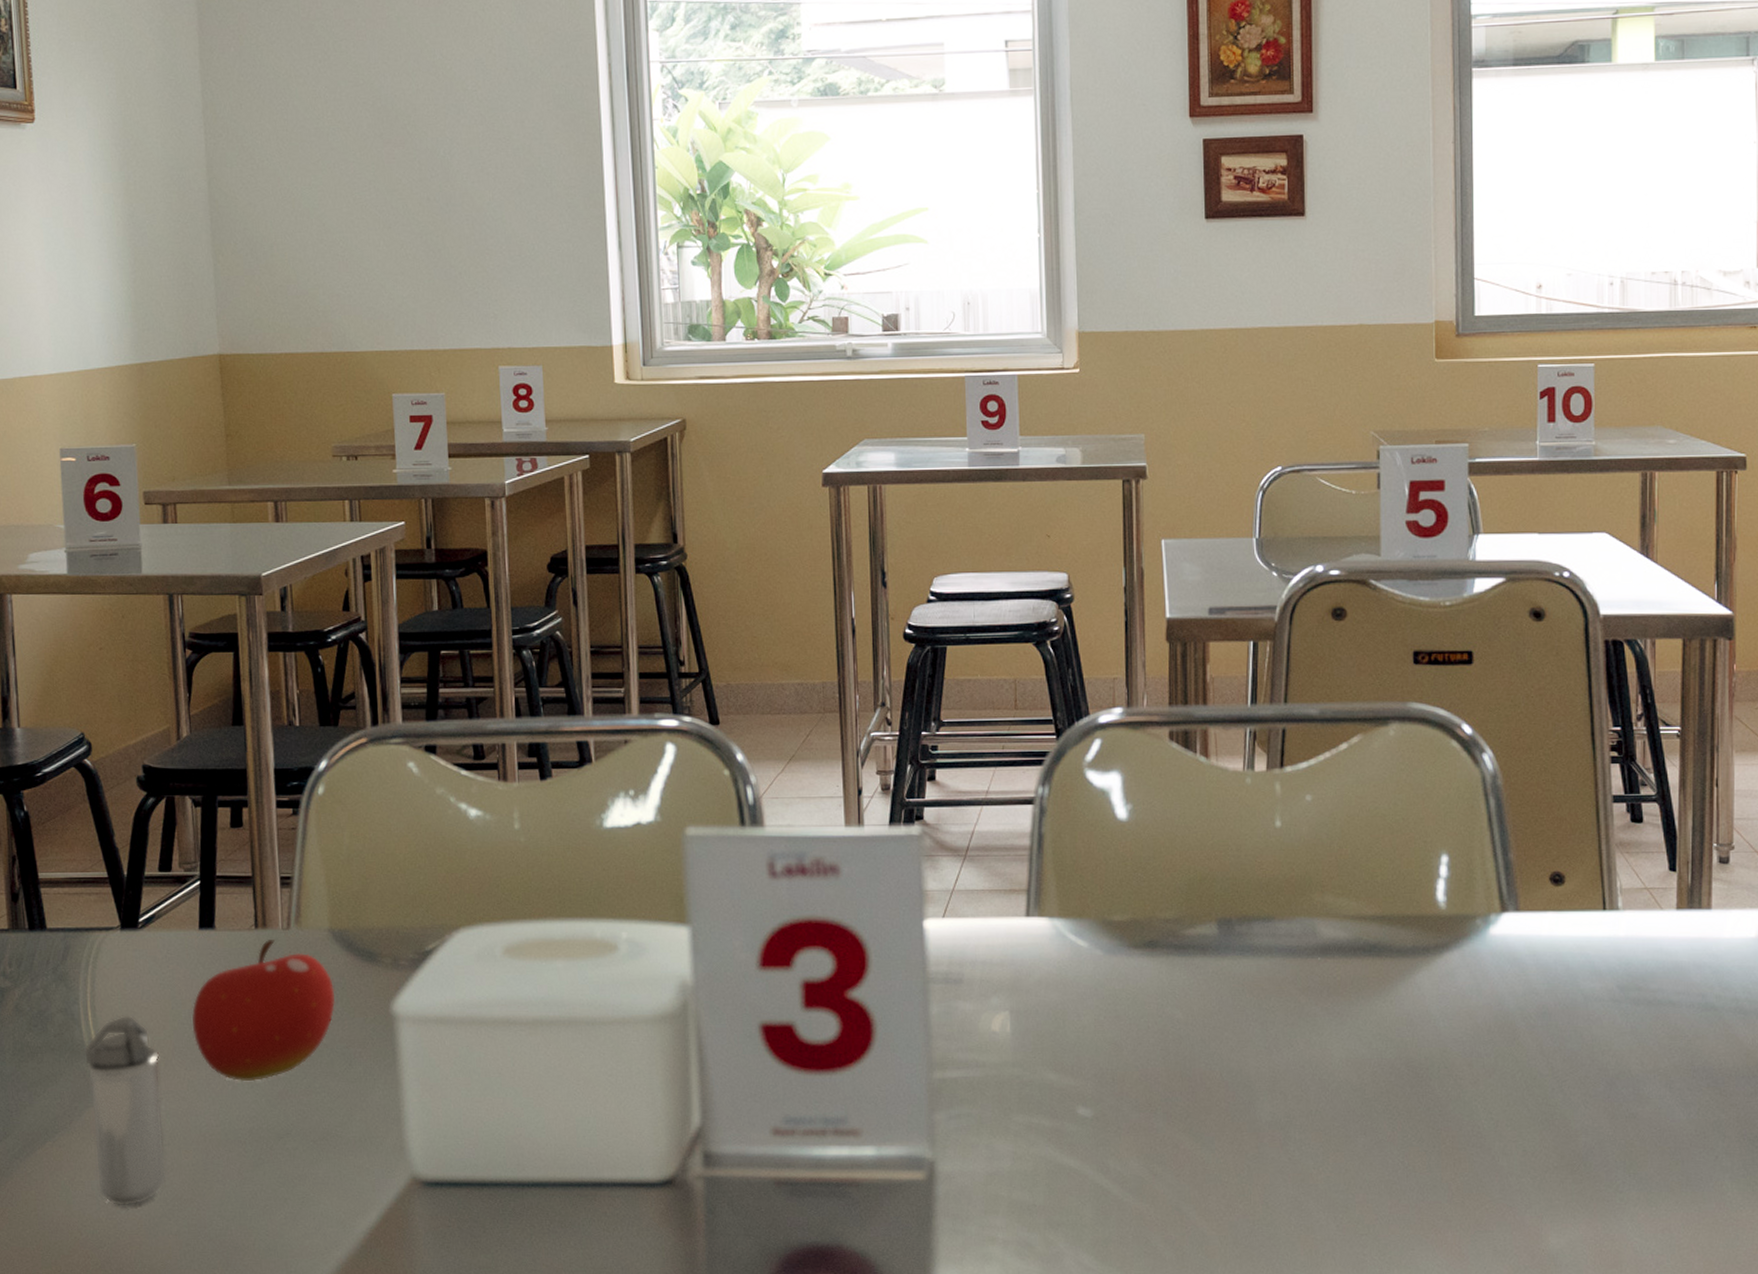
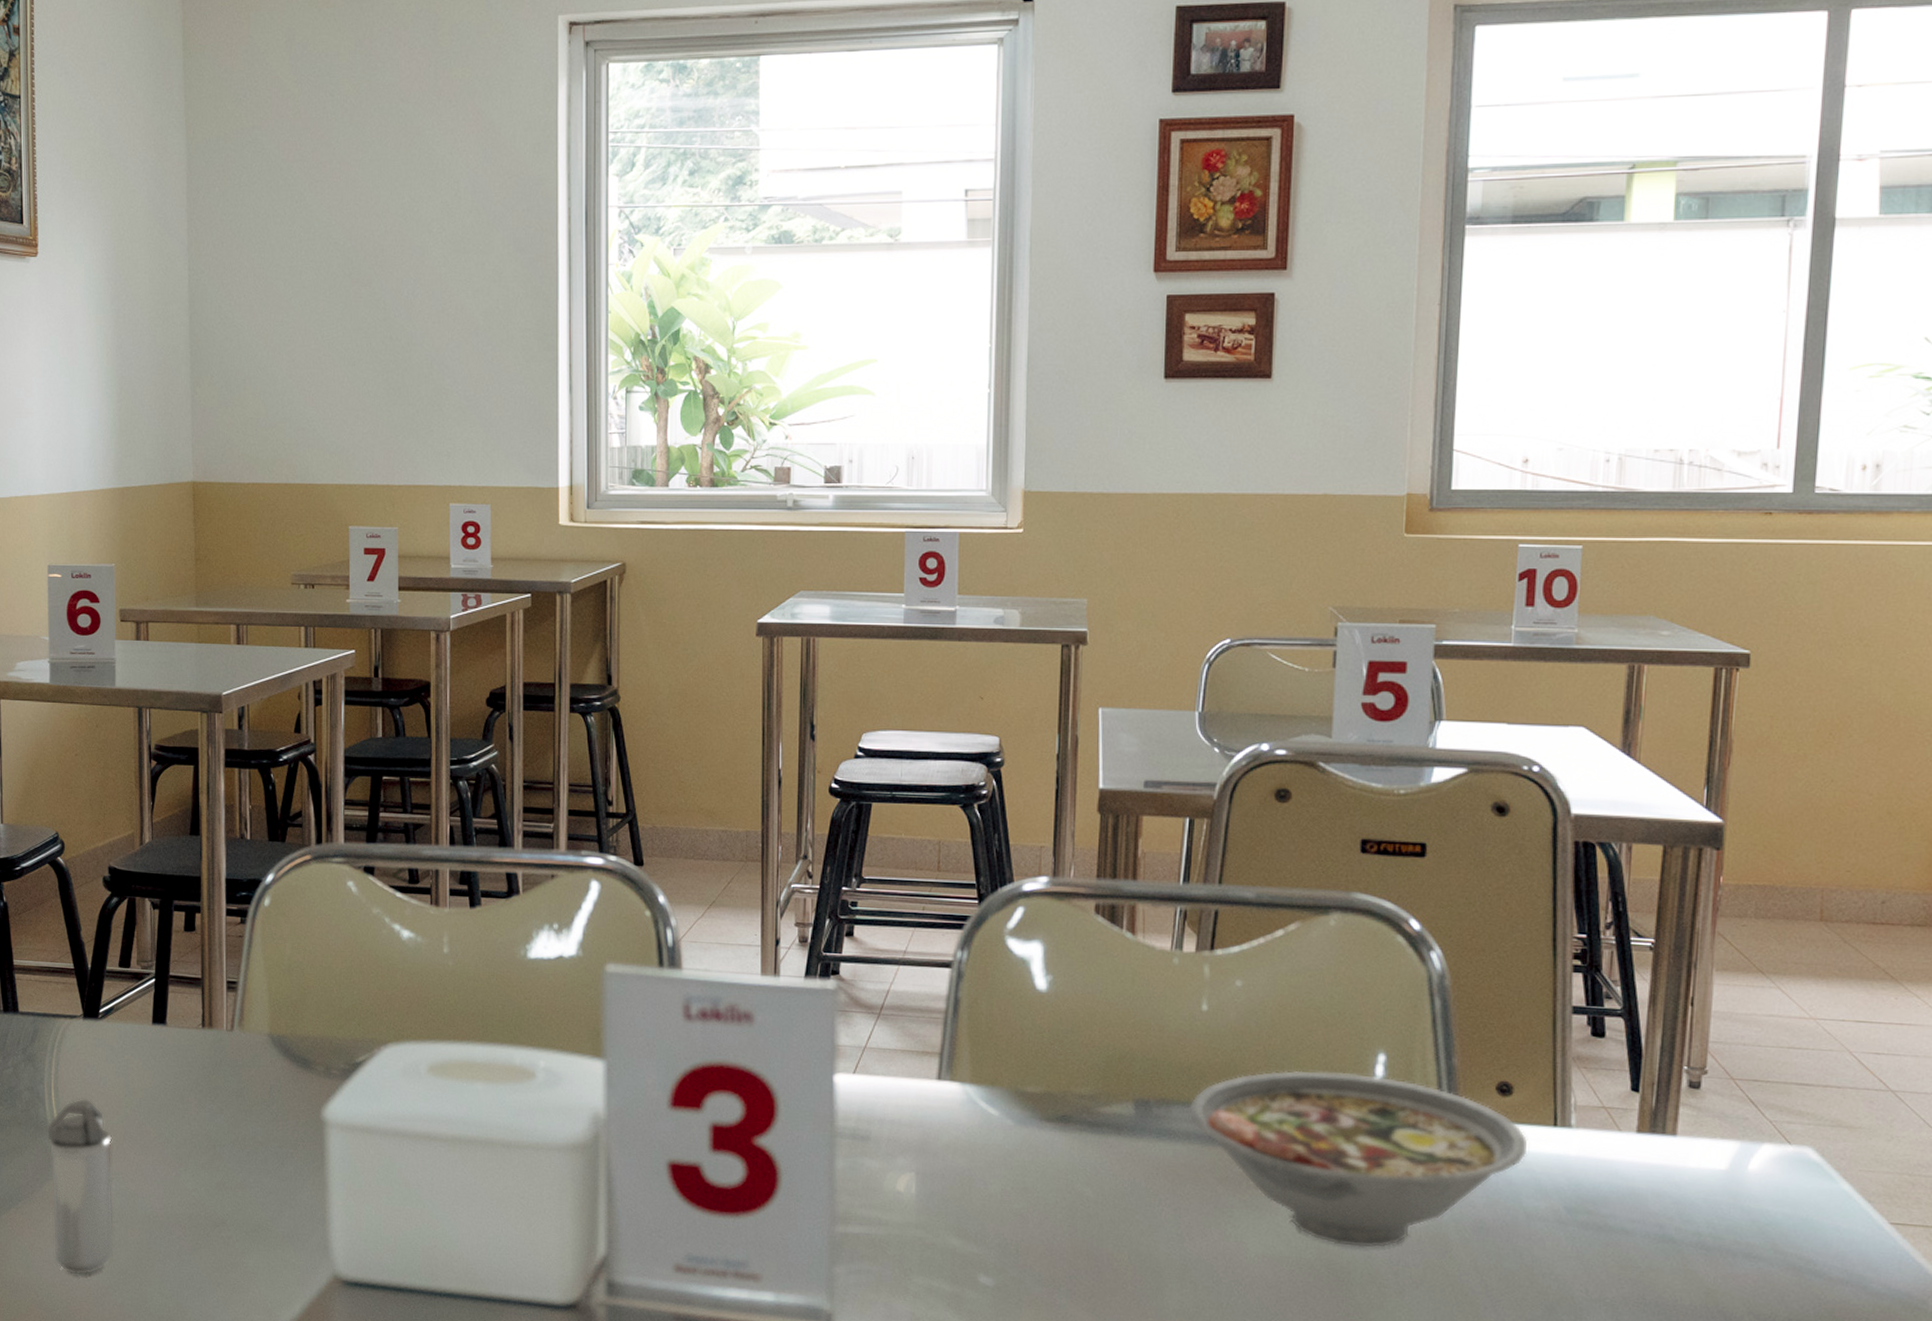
fruit: present [192,940,336,1082] -> none [142,1039,272,1171]
soup bowl: none [1269,876,1581,1043] -> present [1189,1070,1528,1248]

